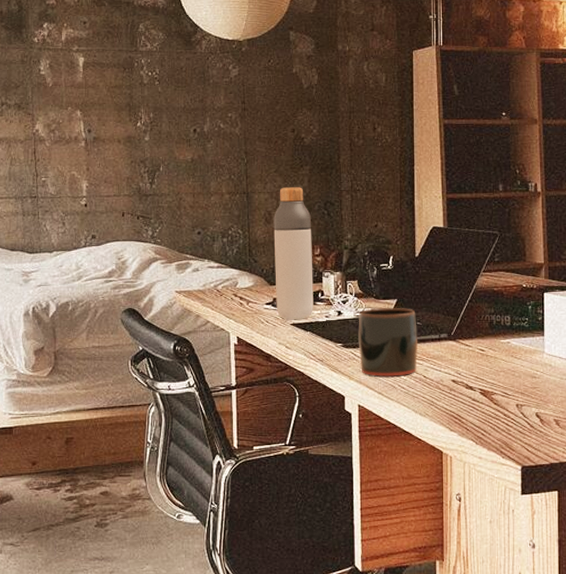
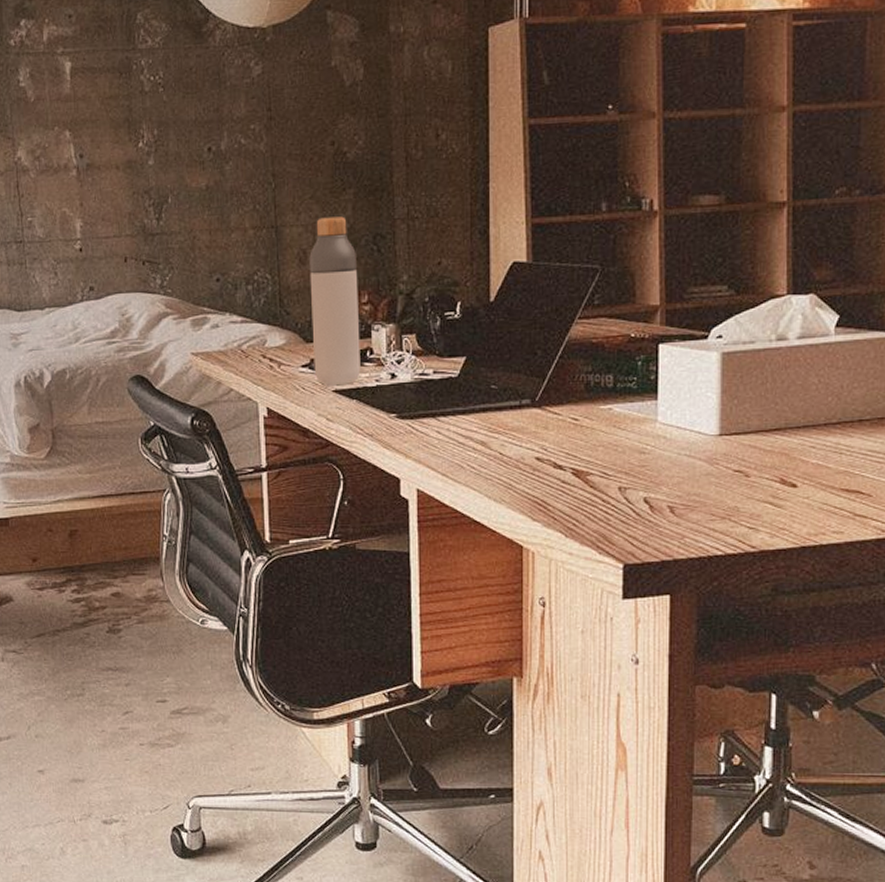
mug: present [358,308,418,377] -> none [416,367,492,454]

